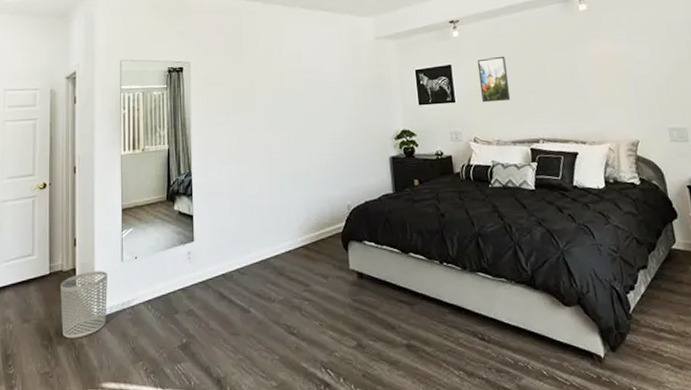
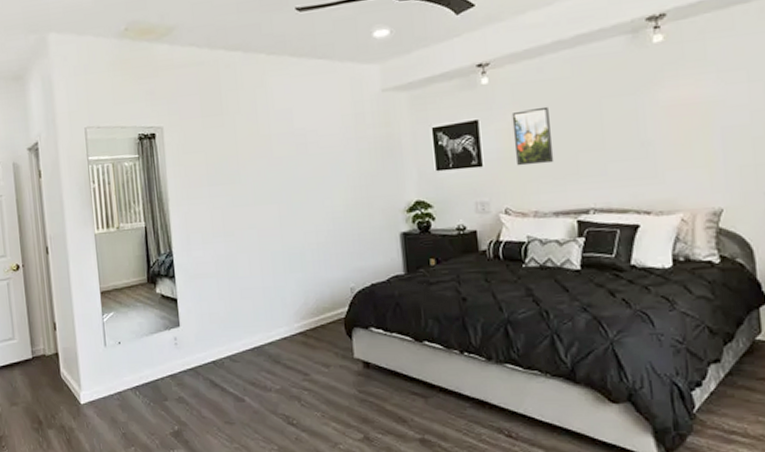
waste bin: present [60,271,107,339] -> none [44,356,94,423]

